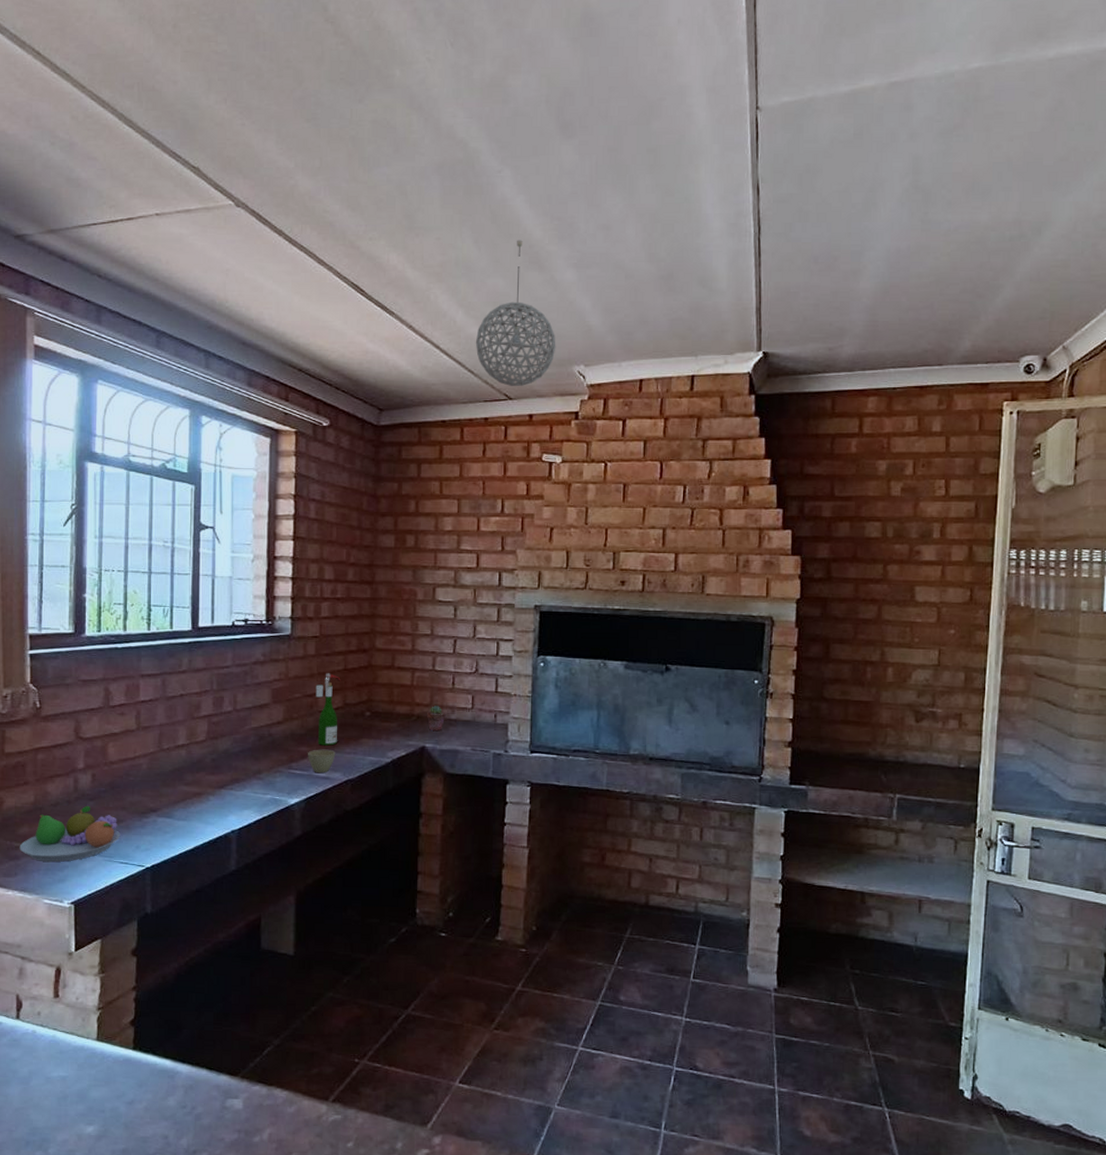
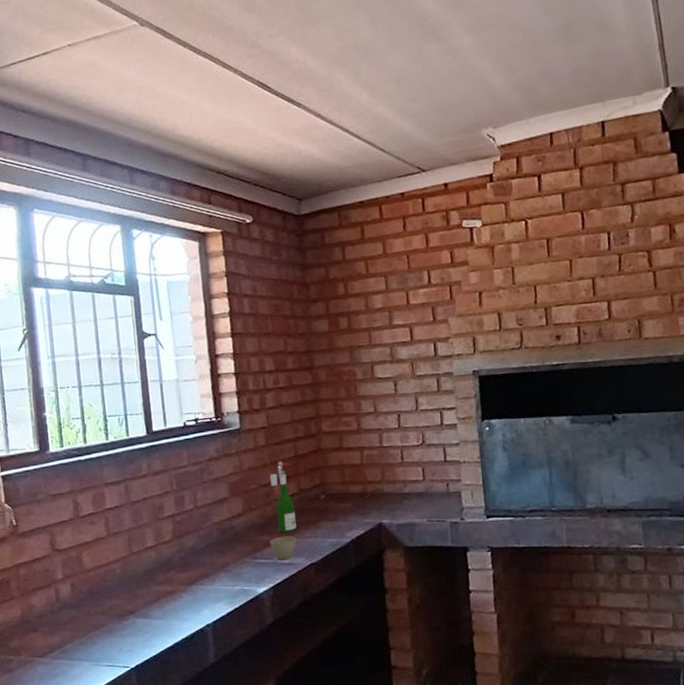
fruit bowl: present [19,806,121,862] -> none [13,614,104,672]
potted succulent: present [427,706,446,732] -> none [380,481,399,507]
pendant light: present [475,240,556,387] -> none [382,14,463,159]

